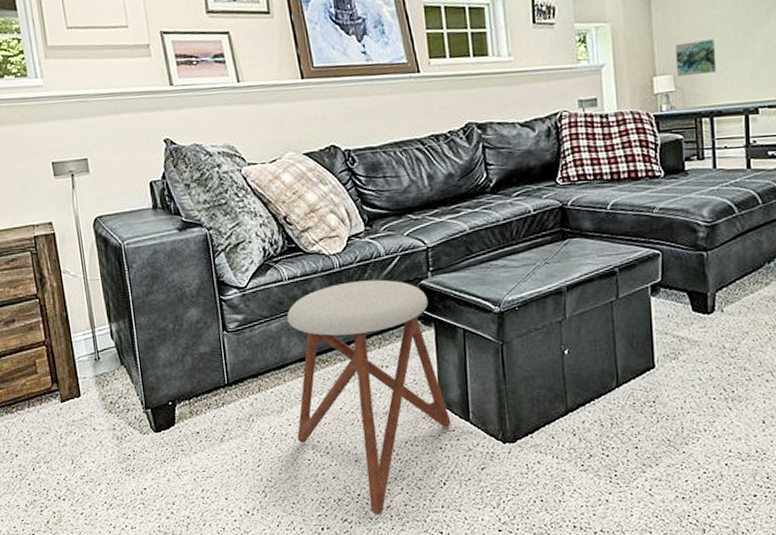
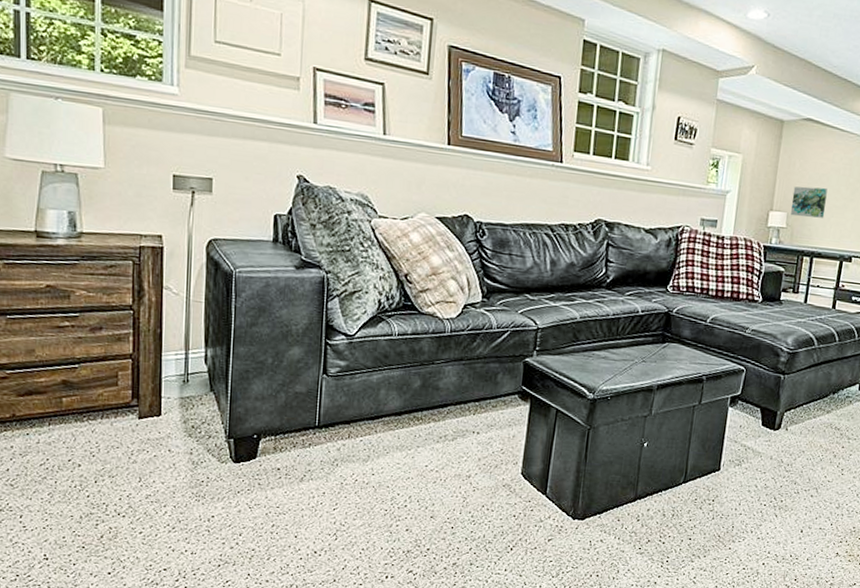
stool: present [287,279,451,515] -> none [378,347,529,570]

